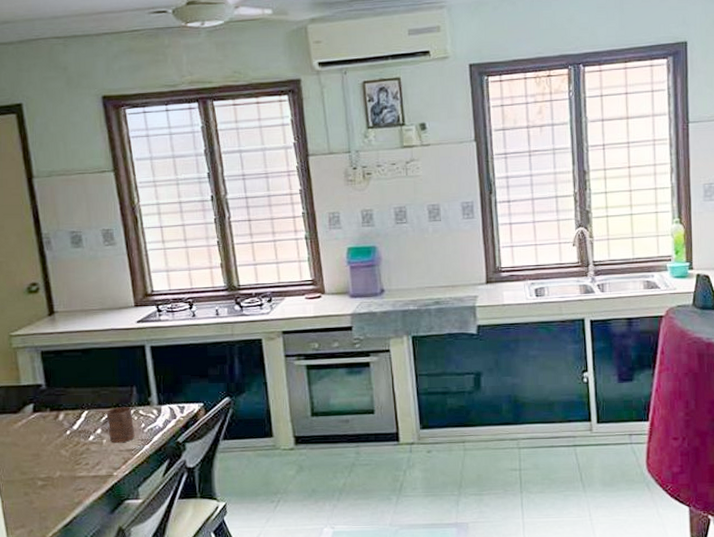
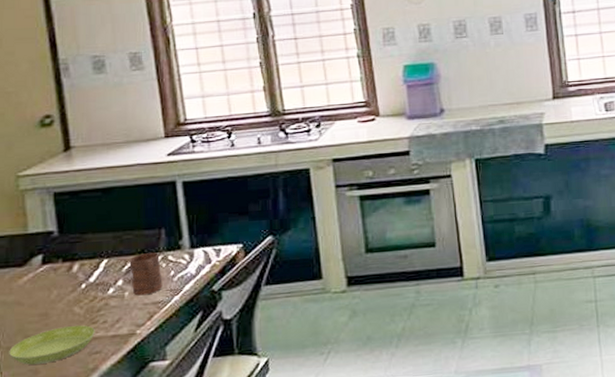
saucer: none [8,466,79,496] -> present [9,325,95,365]

